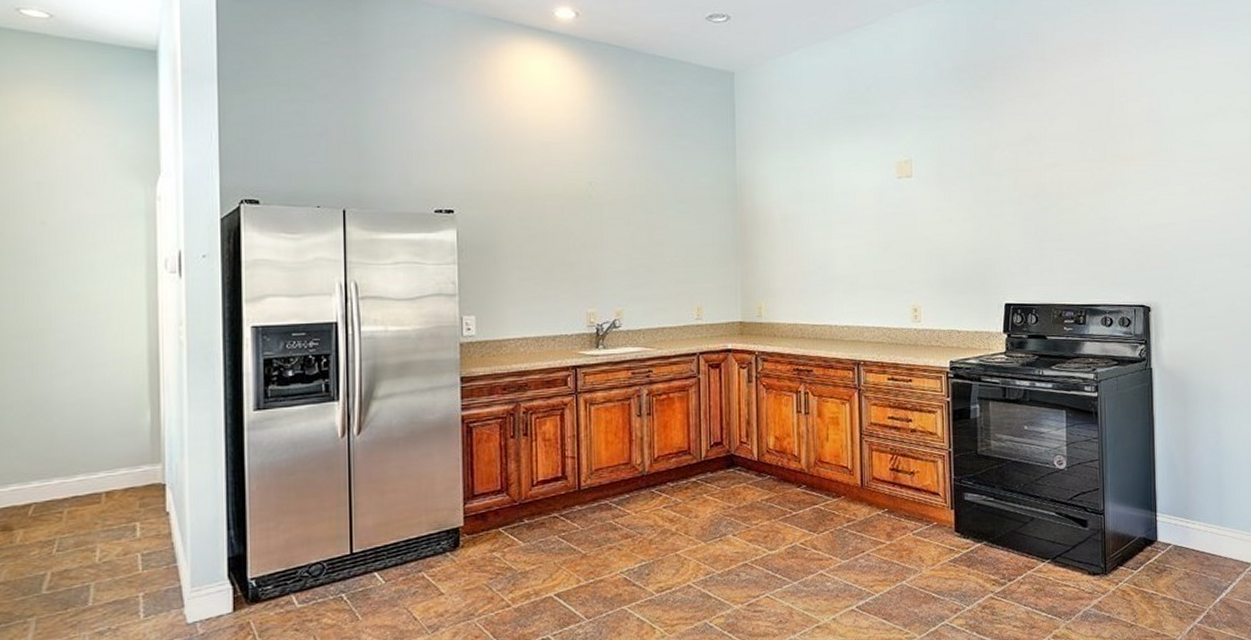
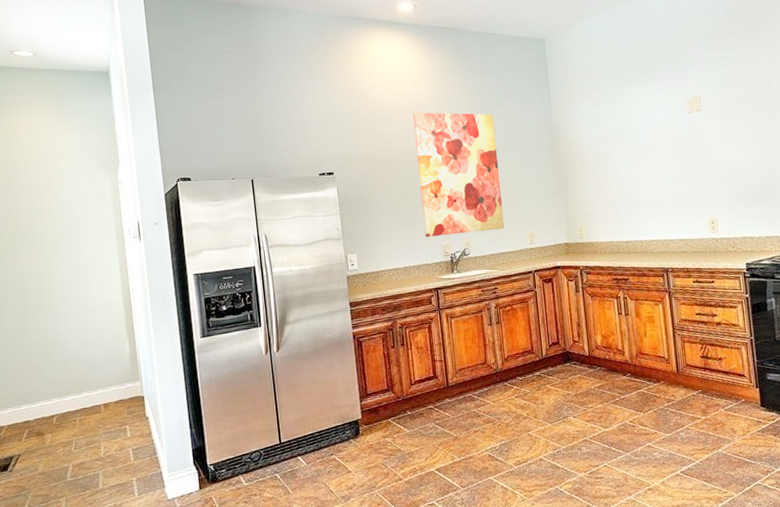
wall art: none [563,145,667,302] -> present [413,112,505,237]

